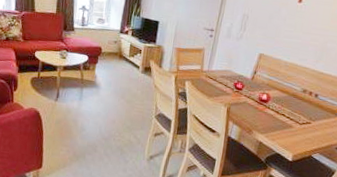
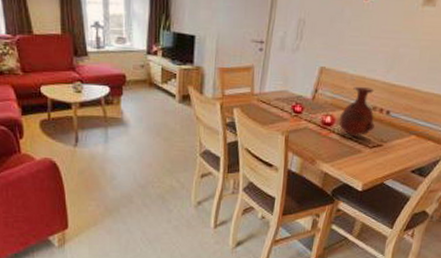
vase: none [274,72,305,115] -> present [339,87,375,138]

